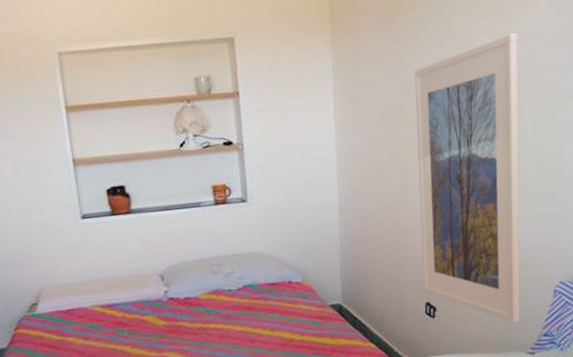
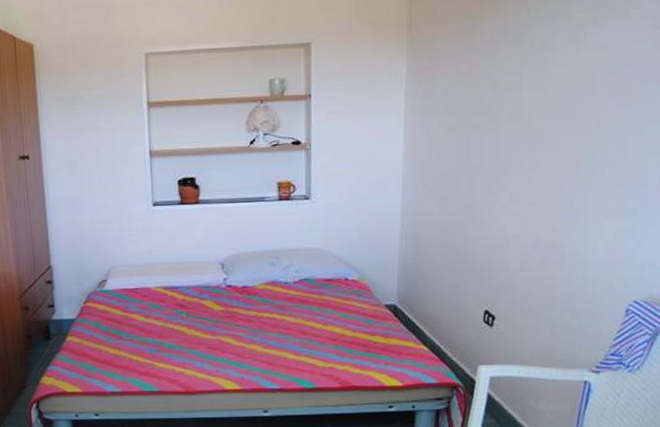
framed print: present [414,33,521,323] -> none [483,45,605,339]

